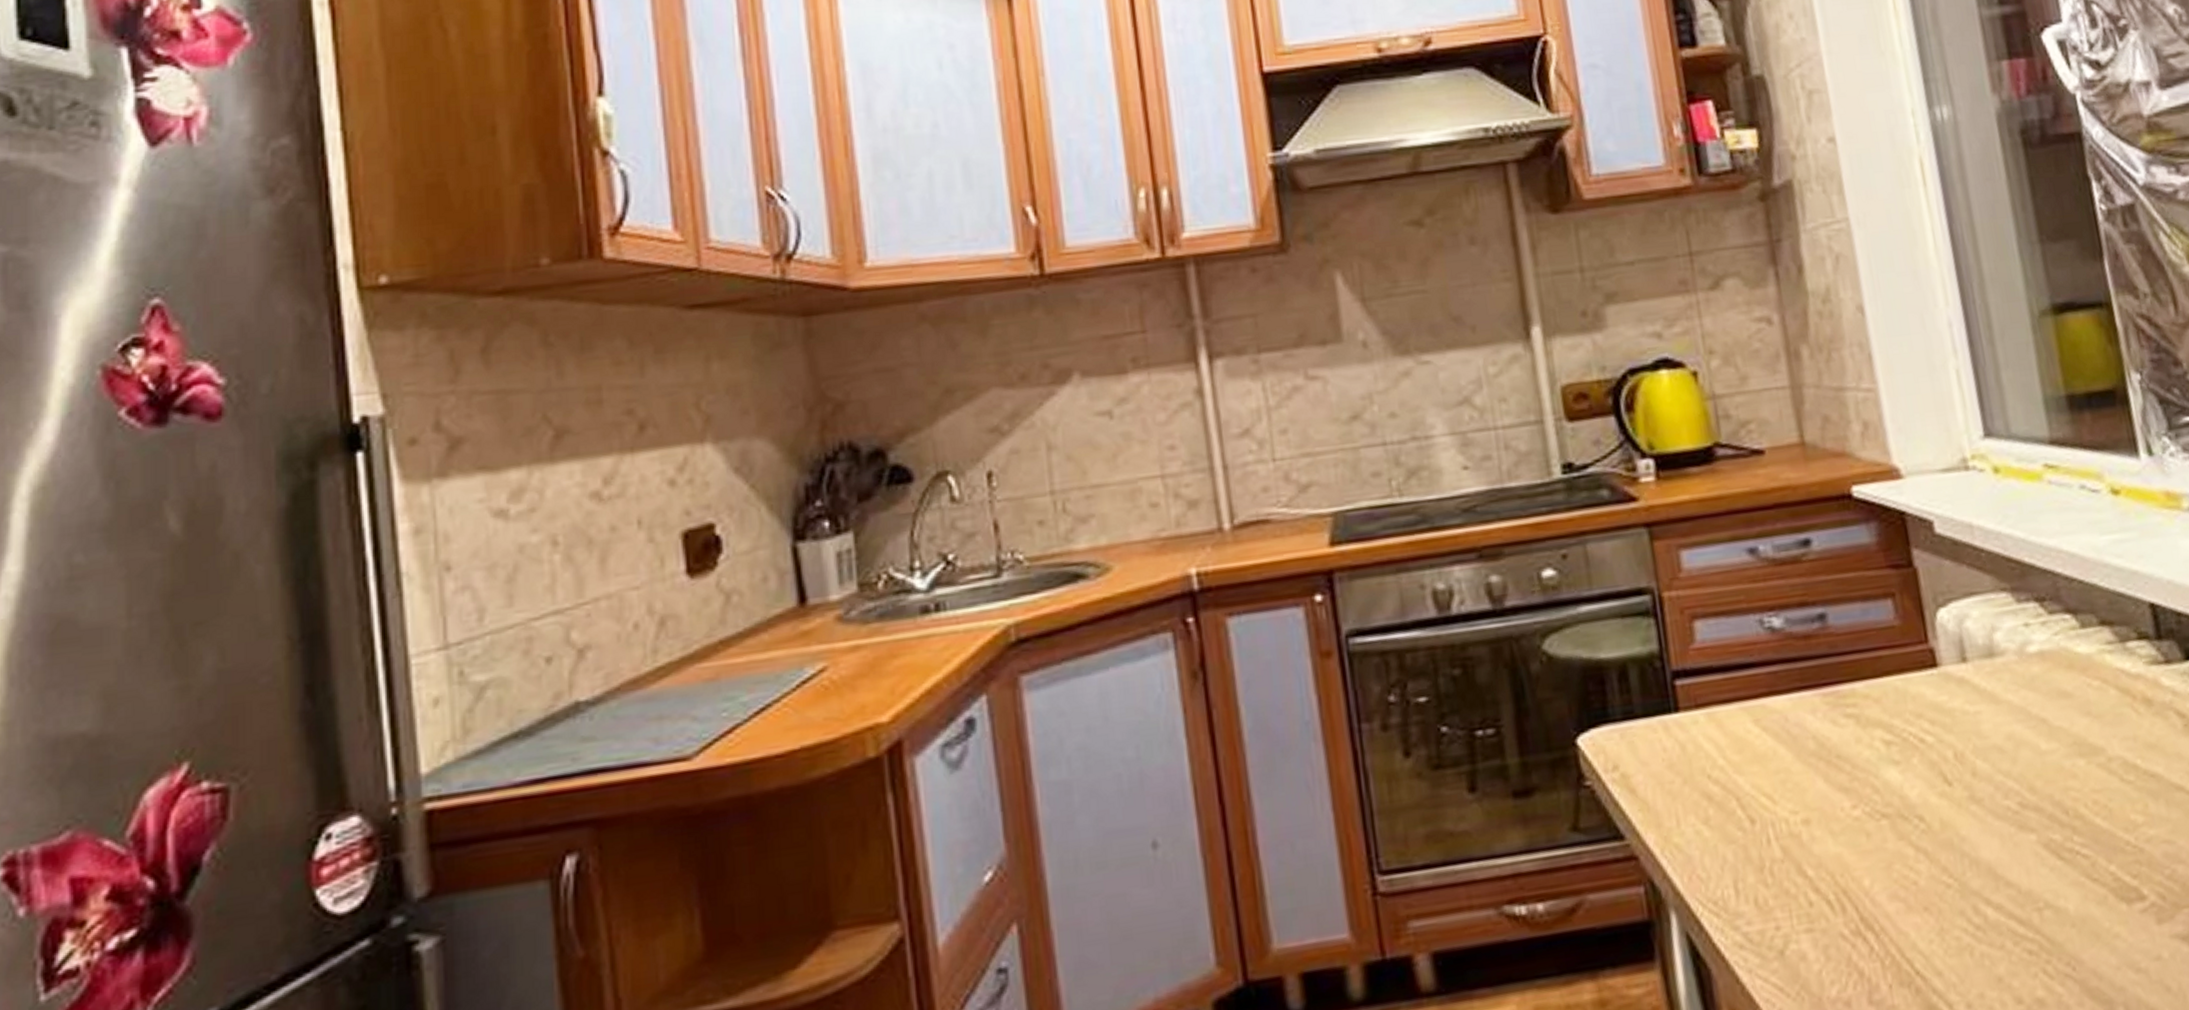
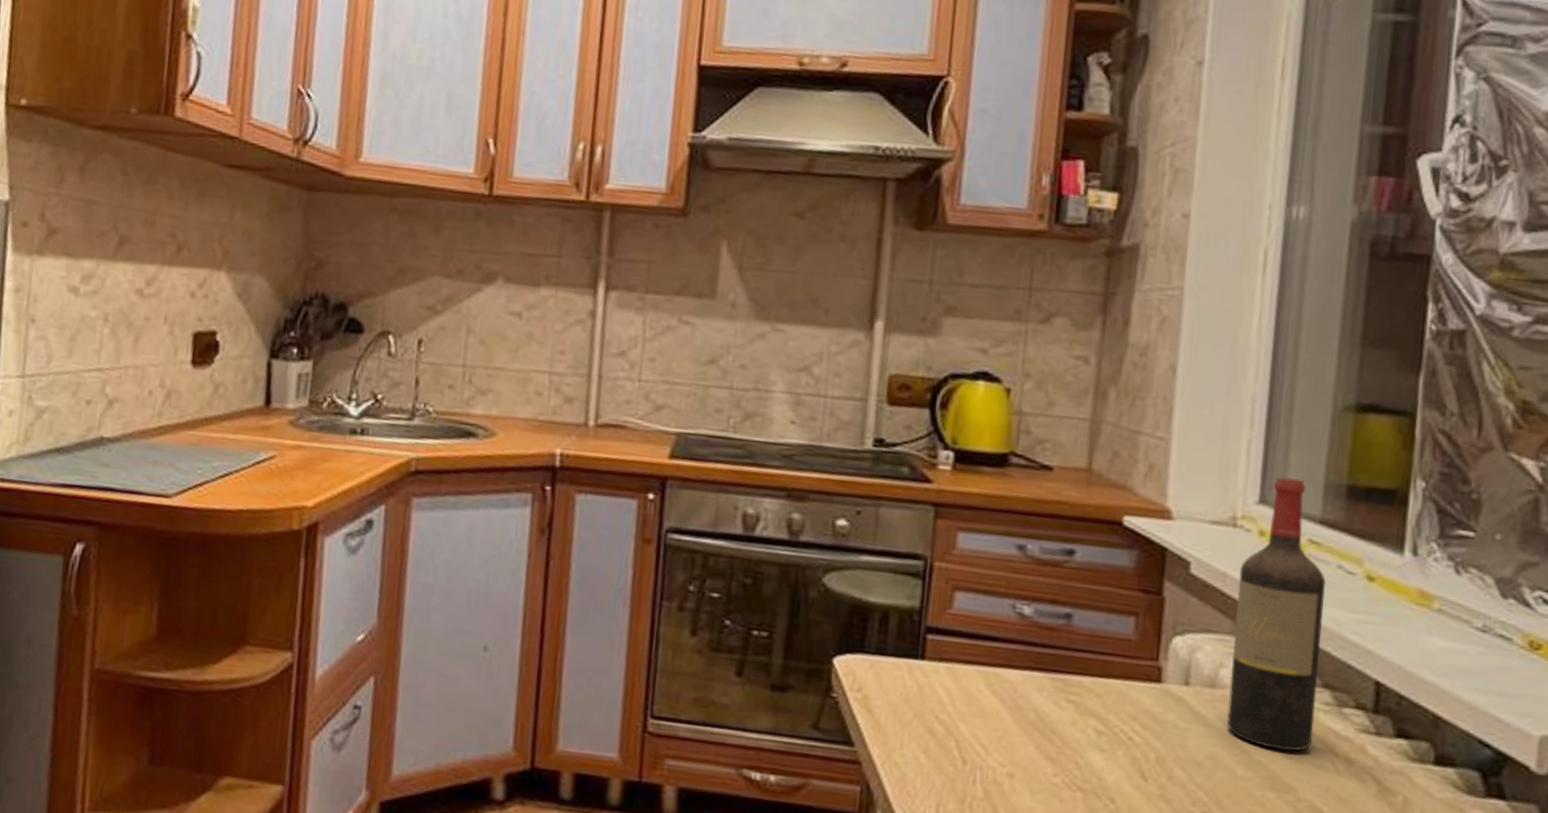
wine bottle: none [1984,400,2107,710] -> present [1227,476,1326,751]

